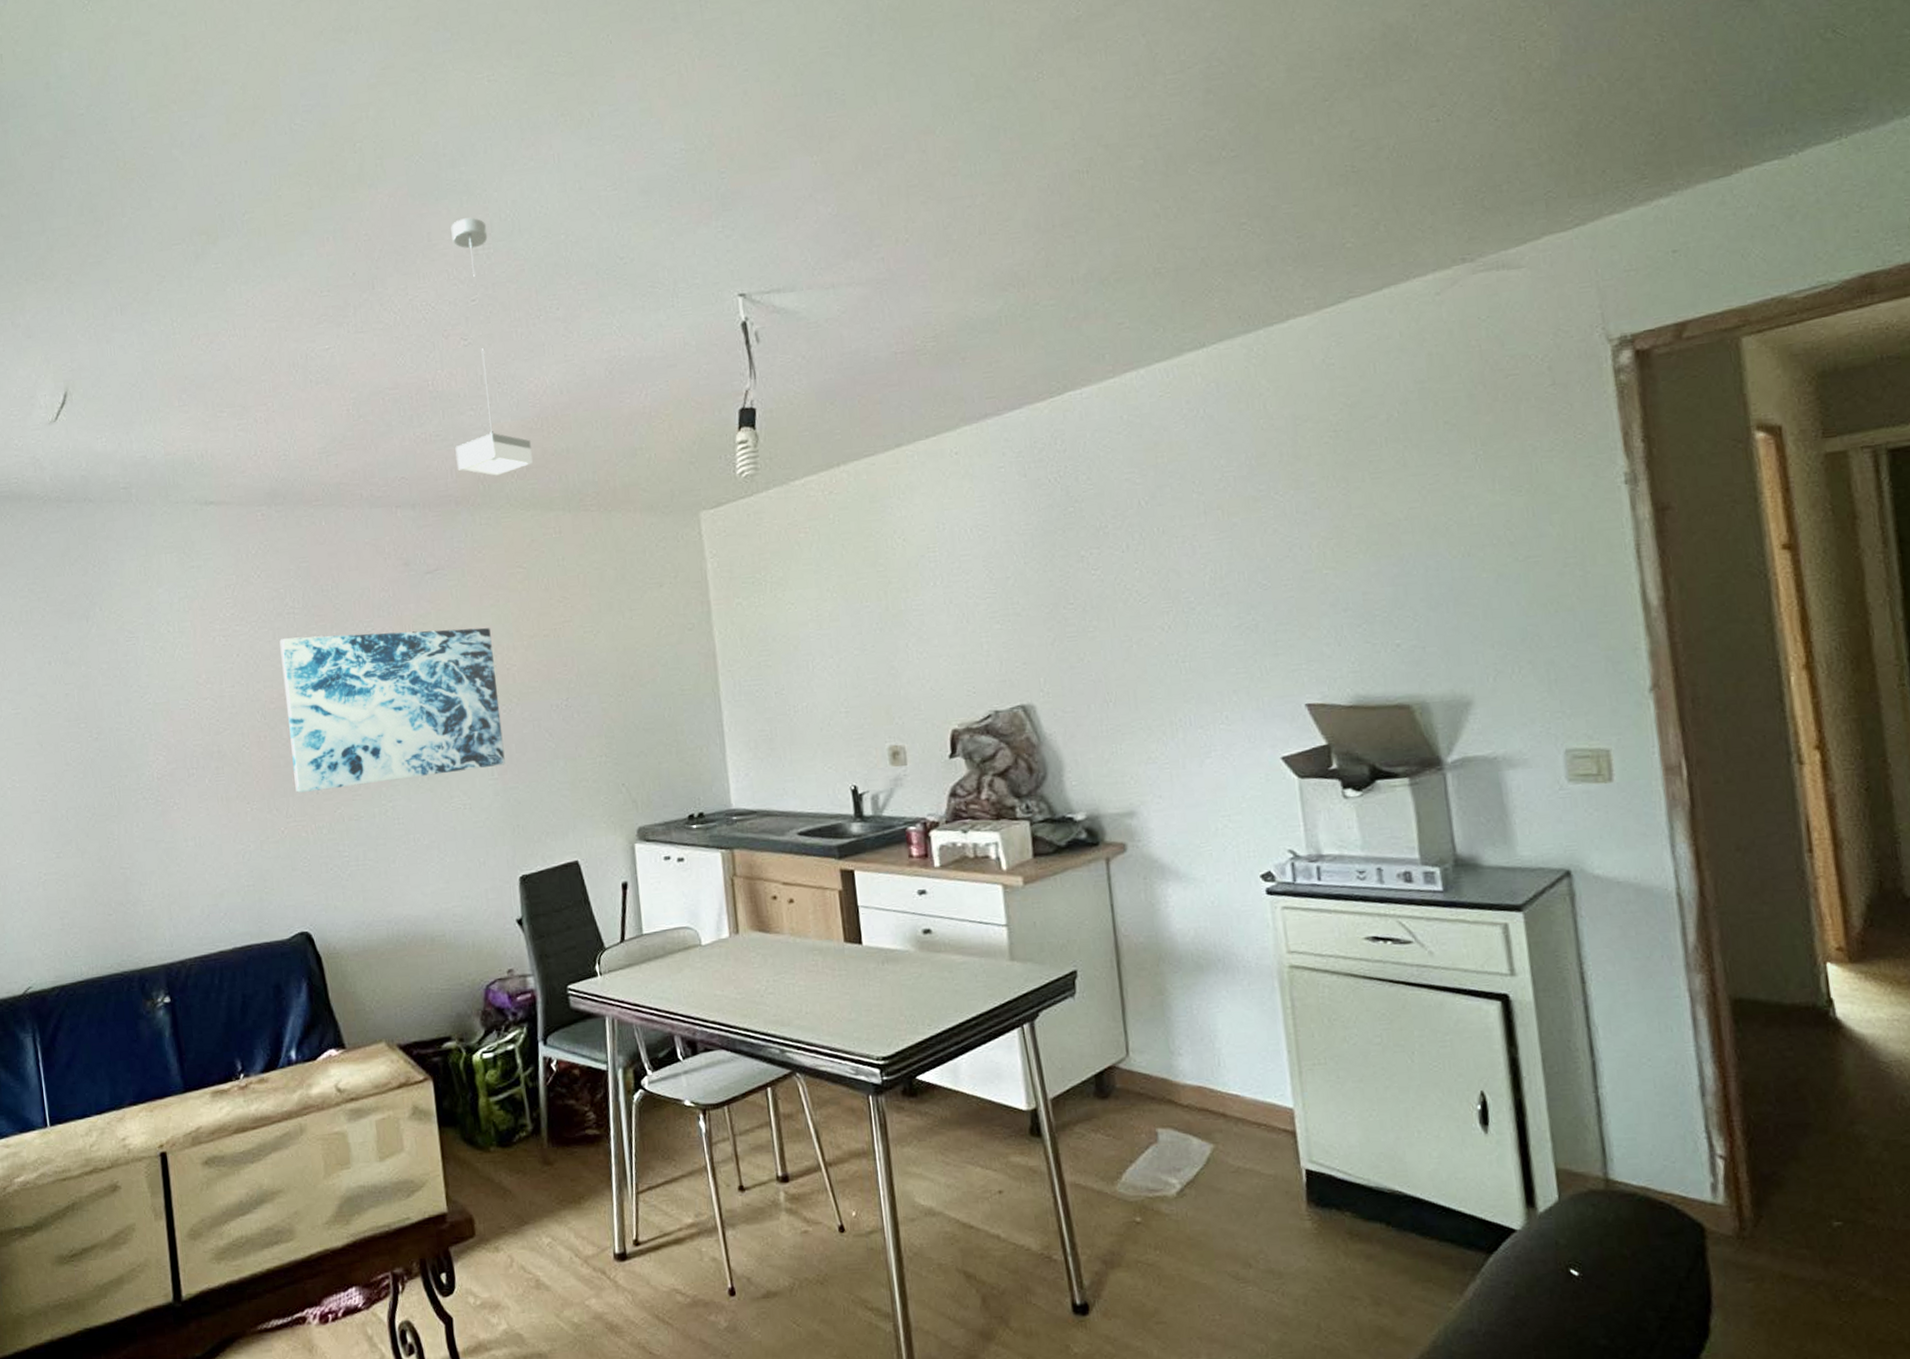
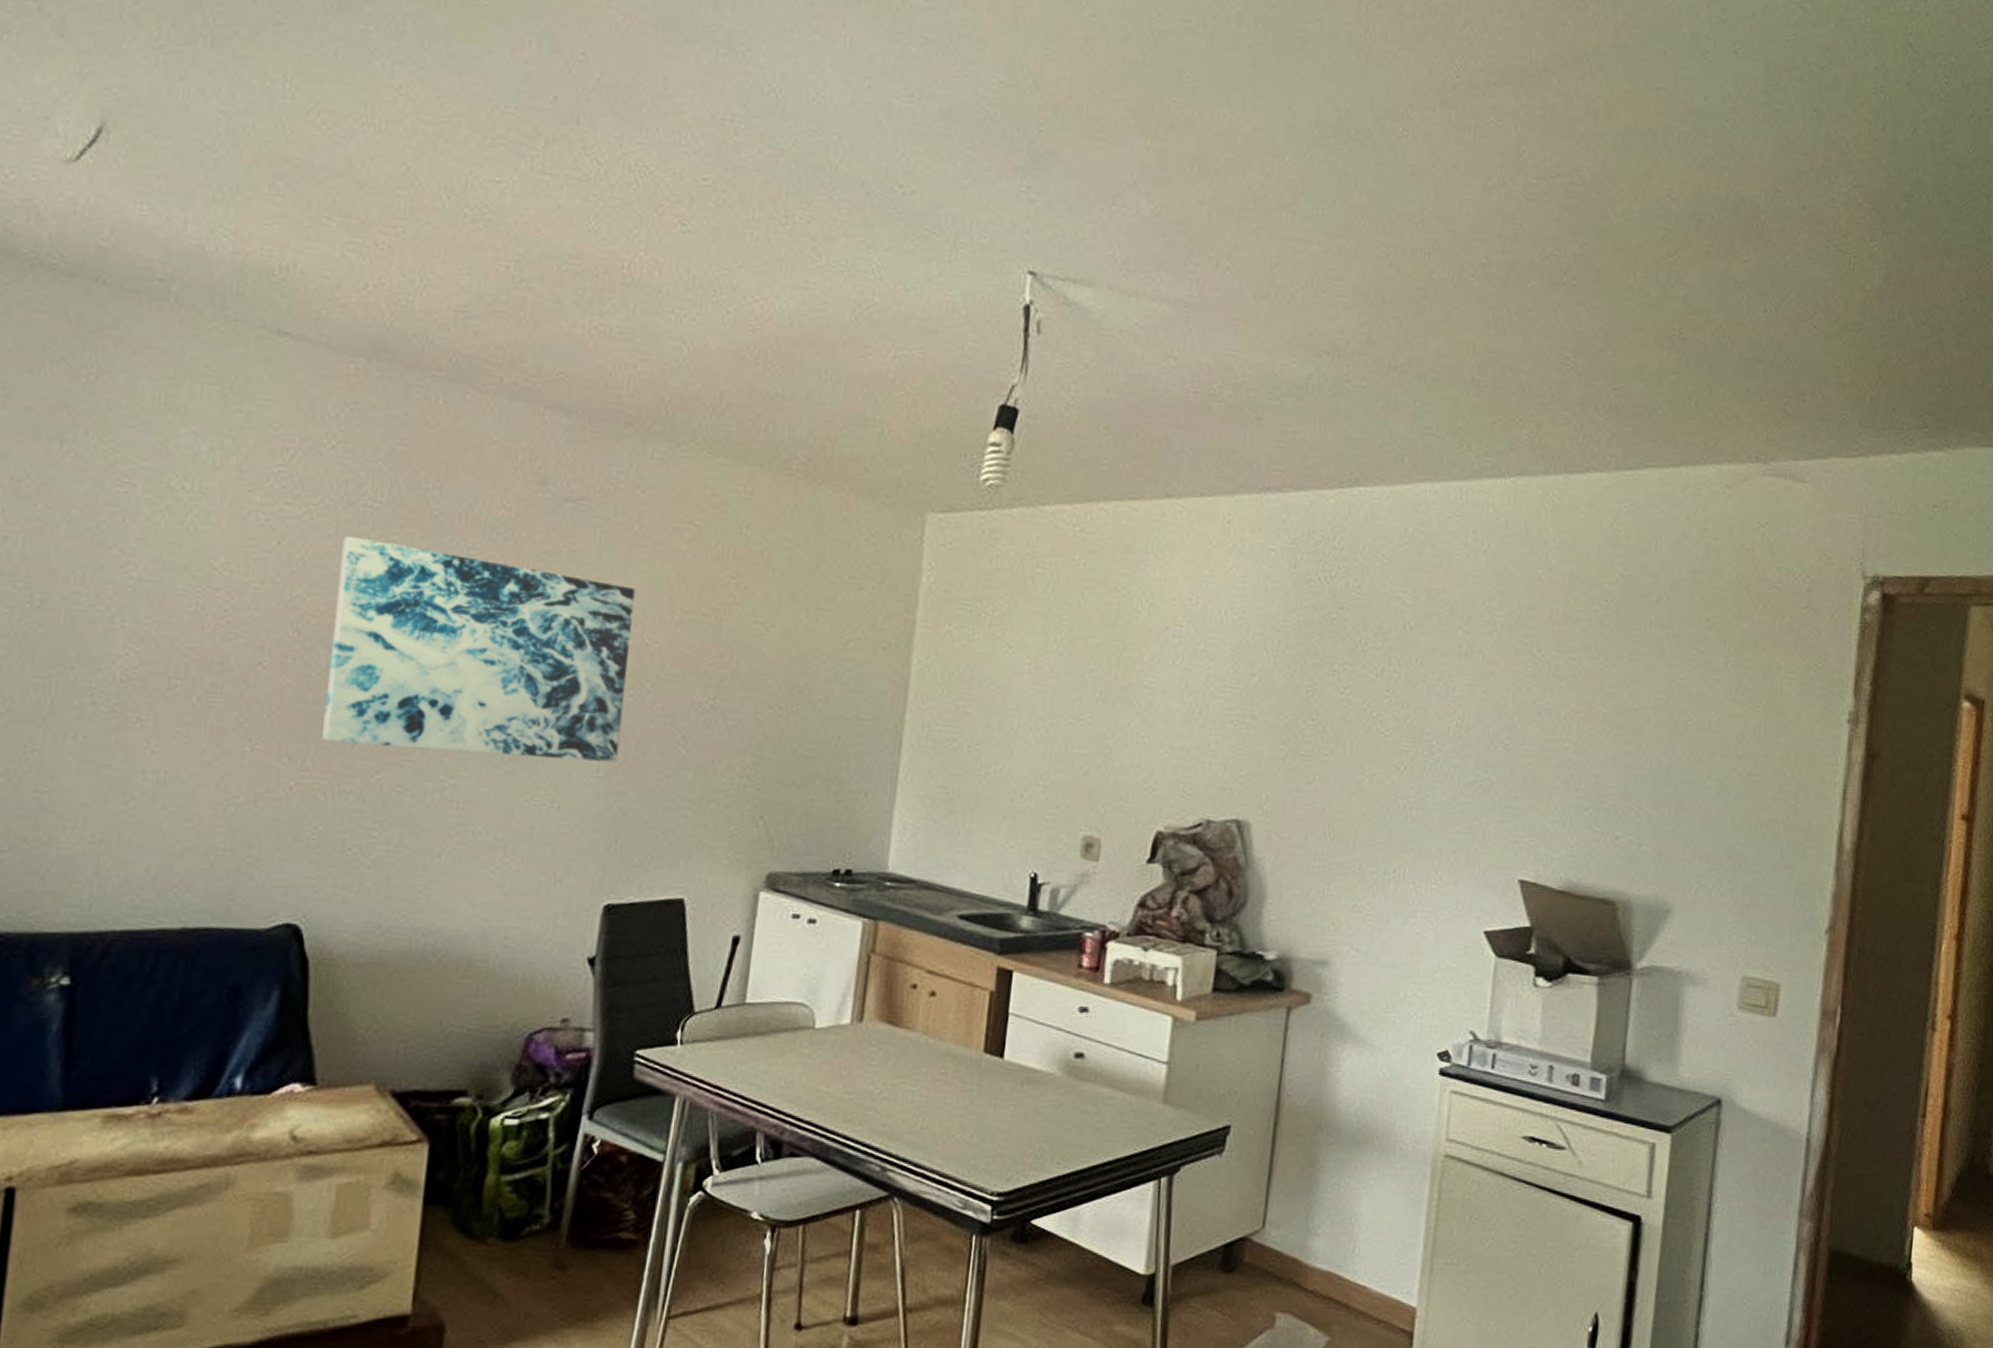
pendant lamp: present [451,217,533,476] -> none [637,74,743,404]

